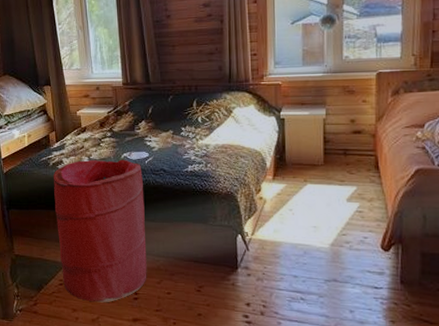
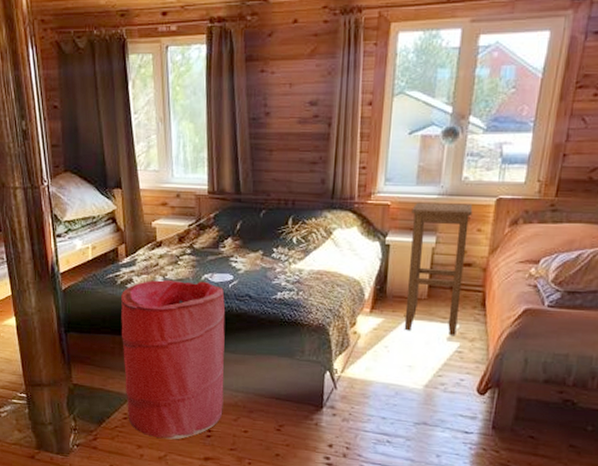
stool: none [301,79,356,196] -> present [404,202,473,335]

